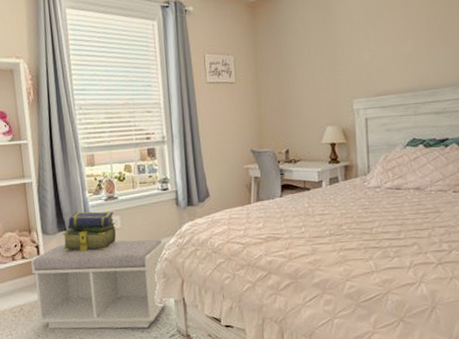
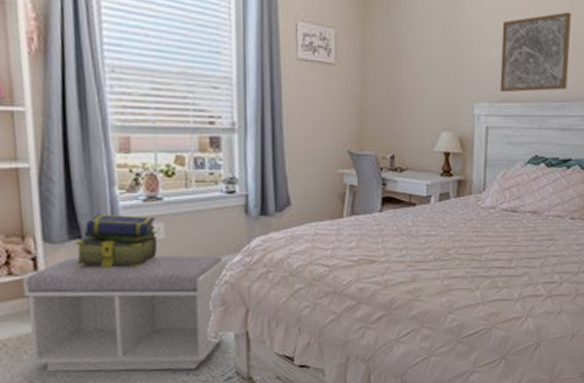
wall art: none [371,11,437,88] -> present [500,12,571,93]

